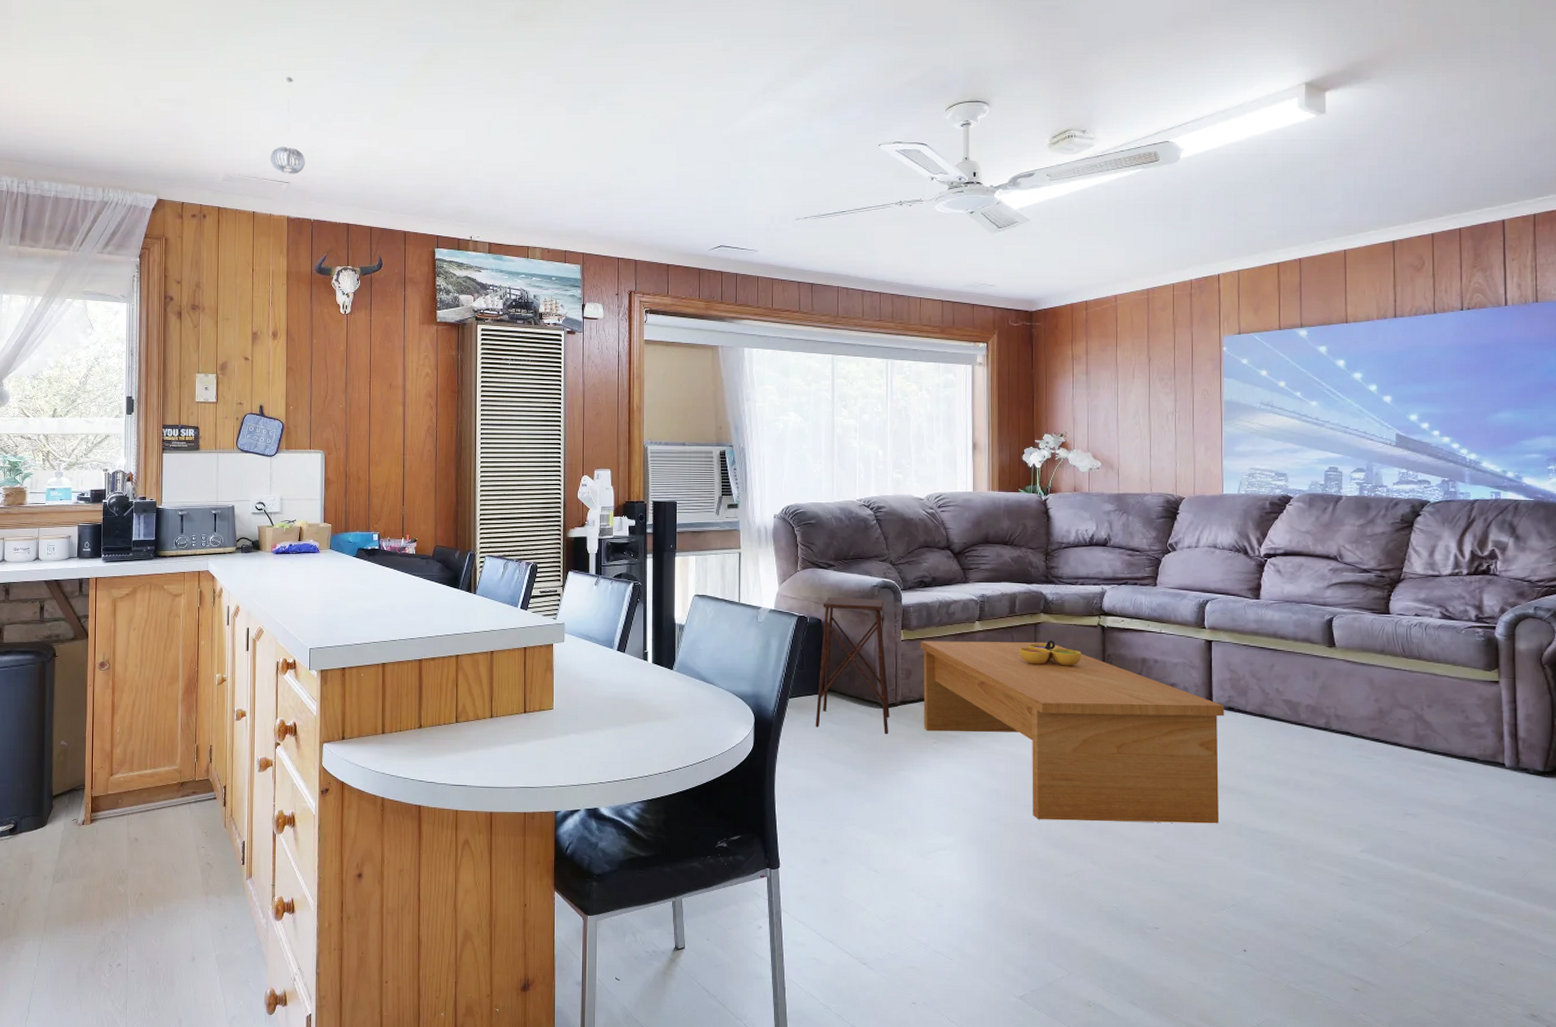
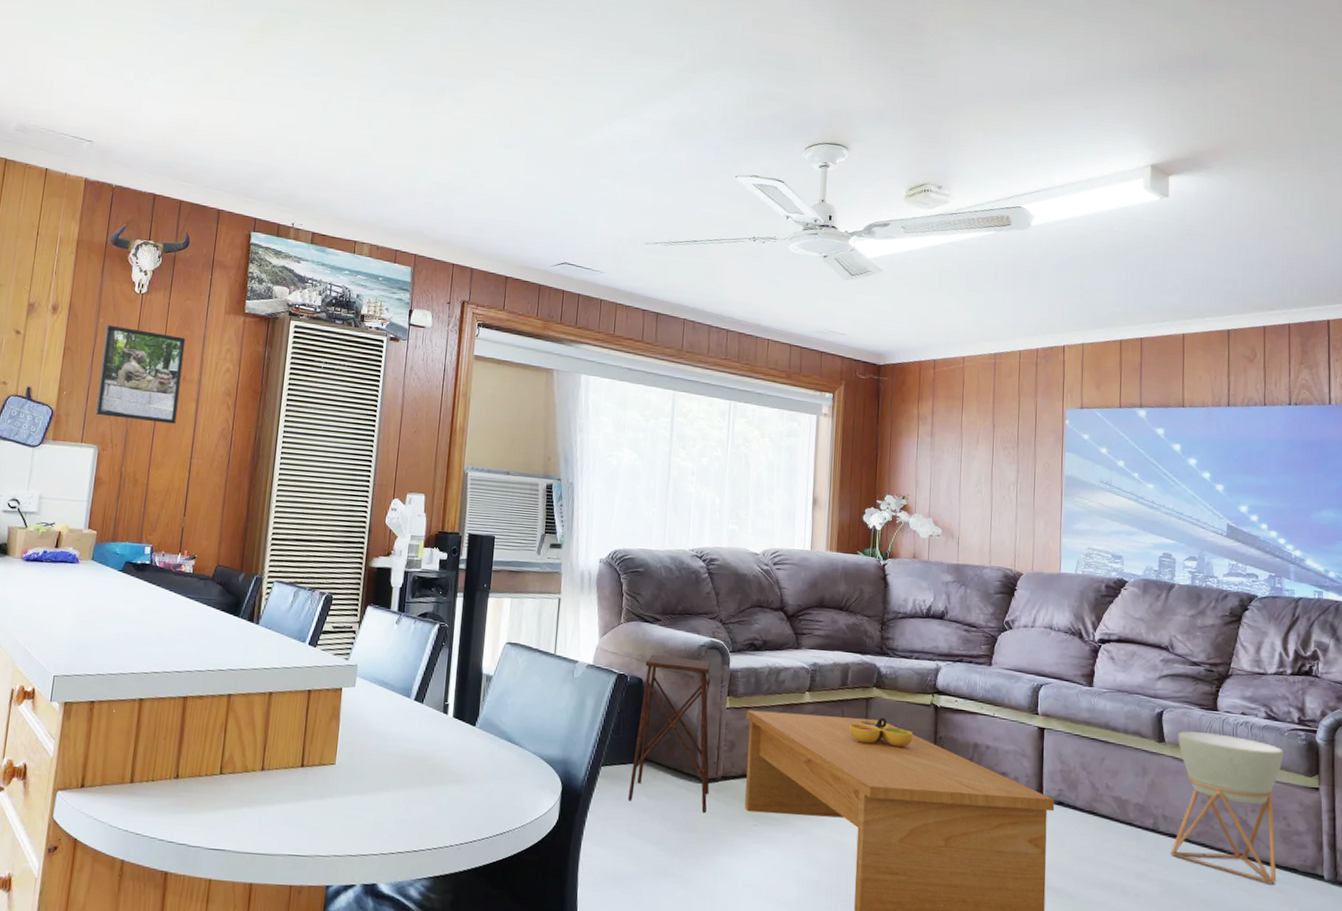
pendant light: present [270,76,306,174] -> none [72,26,114,133]
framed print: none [319,344,388,426] -> present [95,325,186,424]
planter: none [1344,634,1461,774] -> present [1170,730,1284,884]

